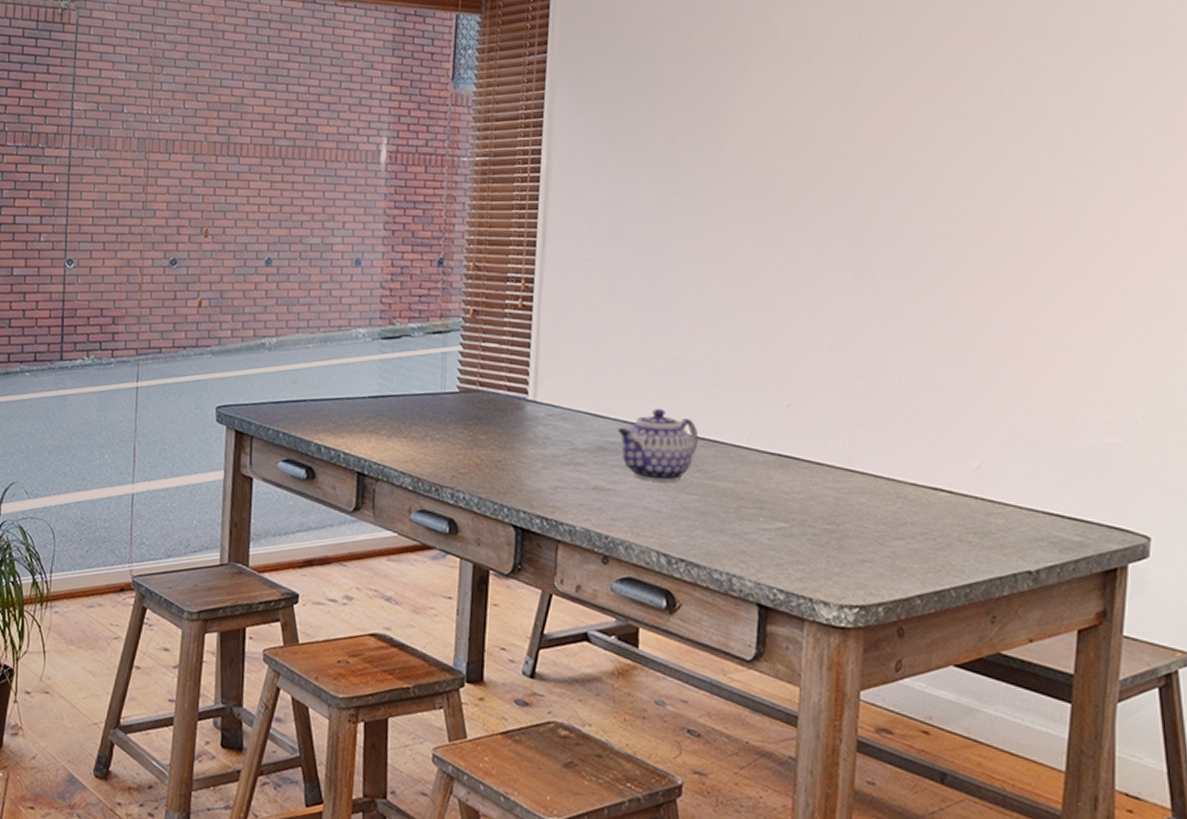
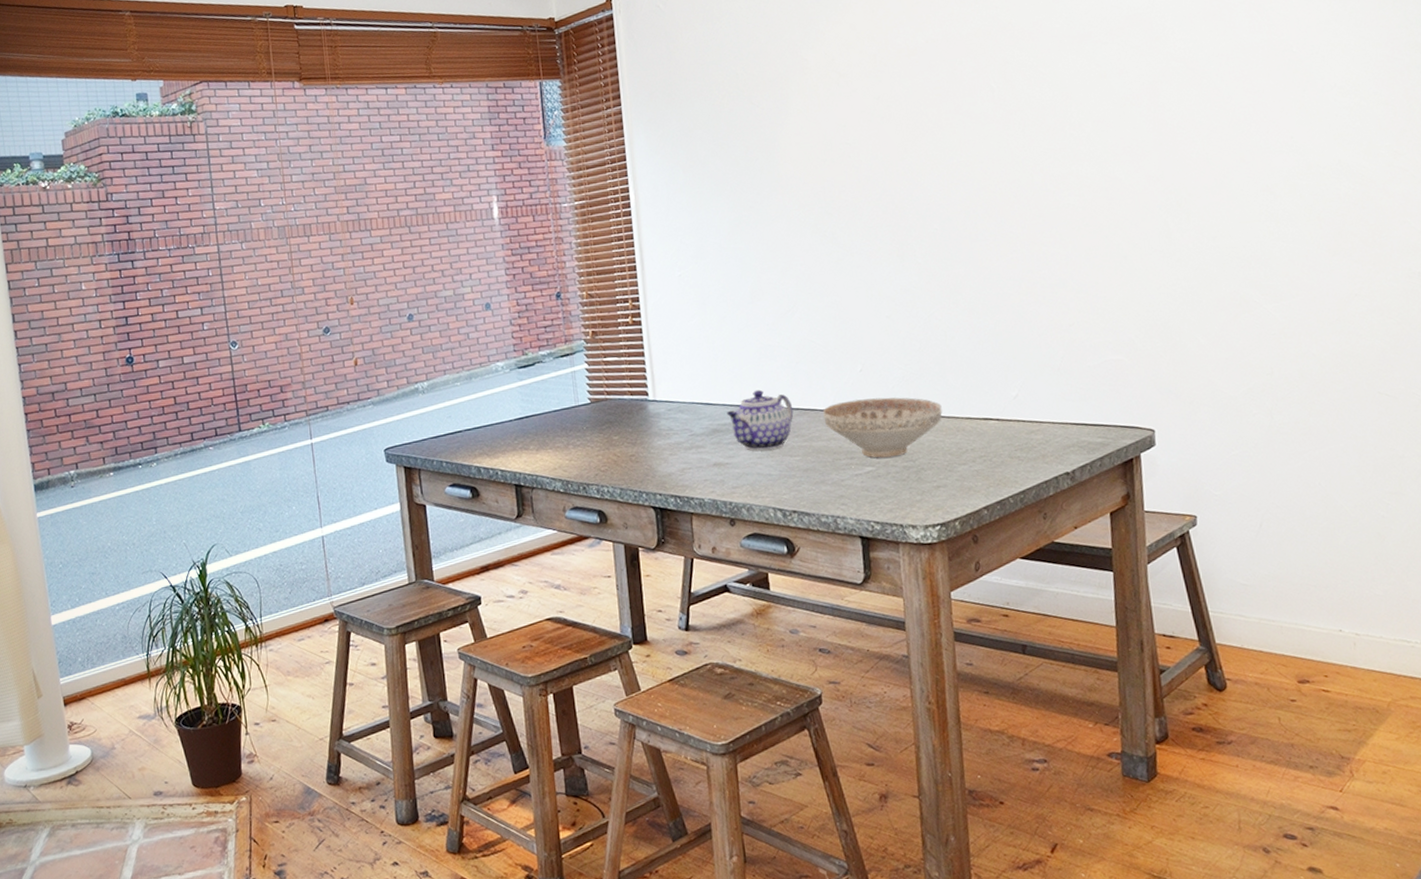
decorative bowl: none [734,439,882,516] -> present [823,397,942,458]

